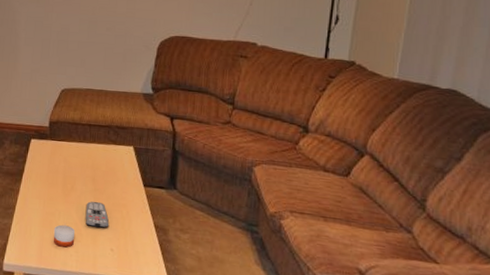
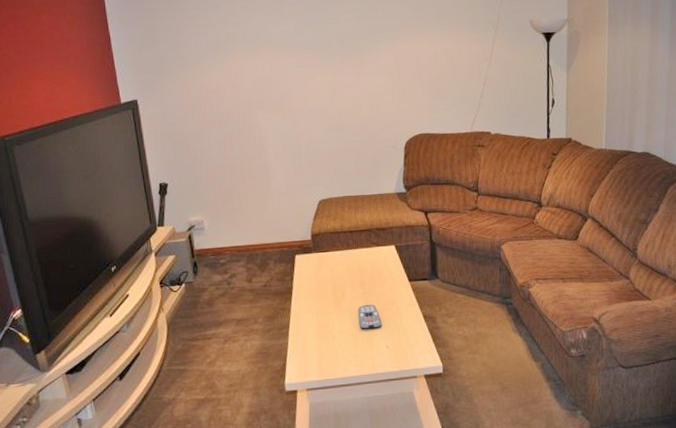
candle: present [53,224,75,248] -> none [330,333,352,355]

